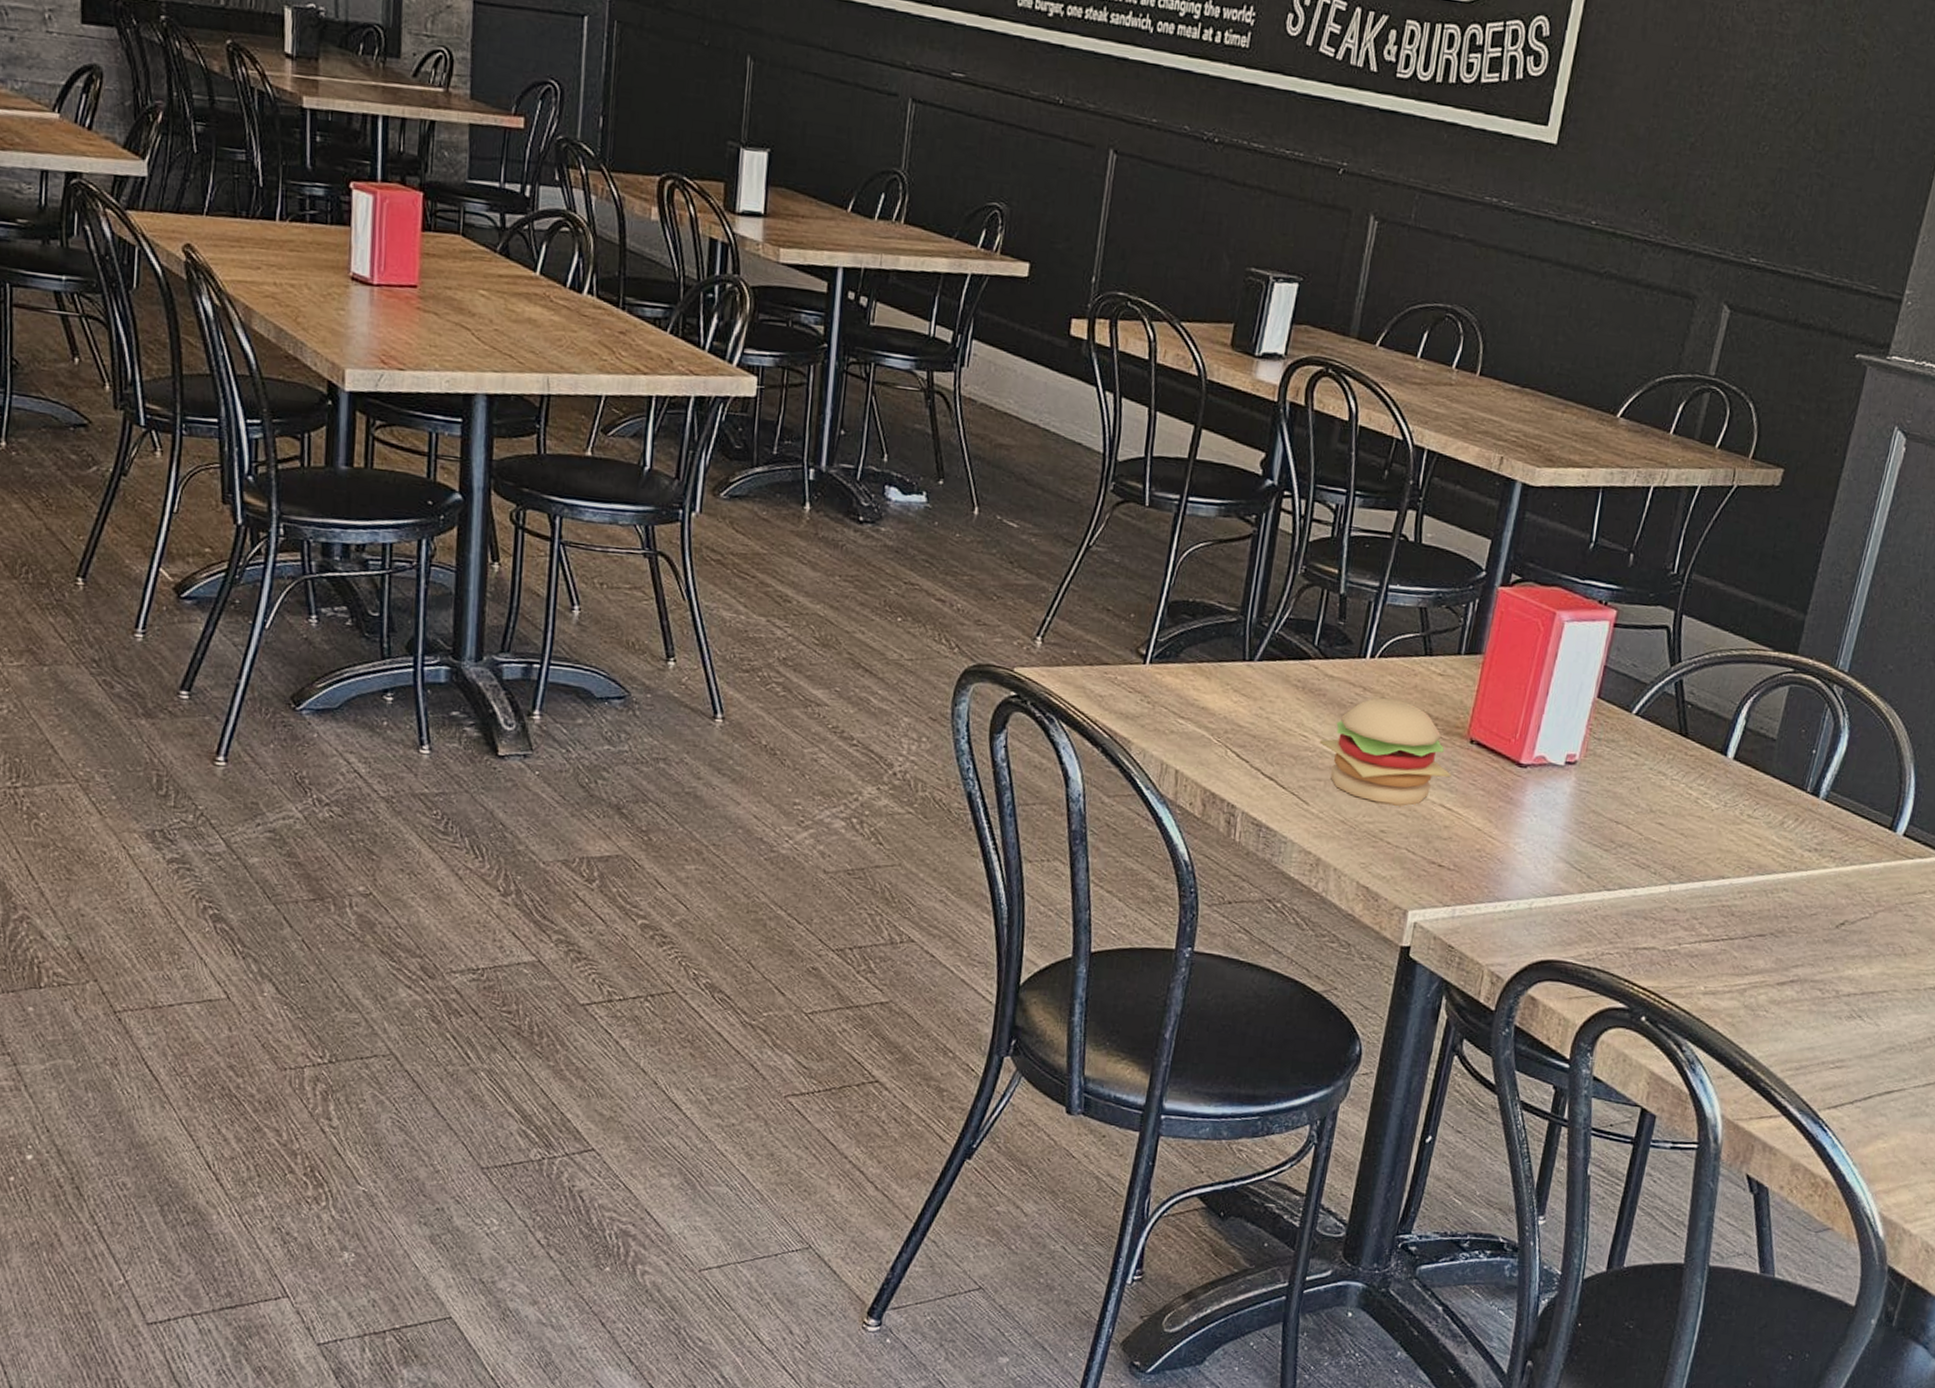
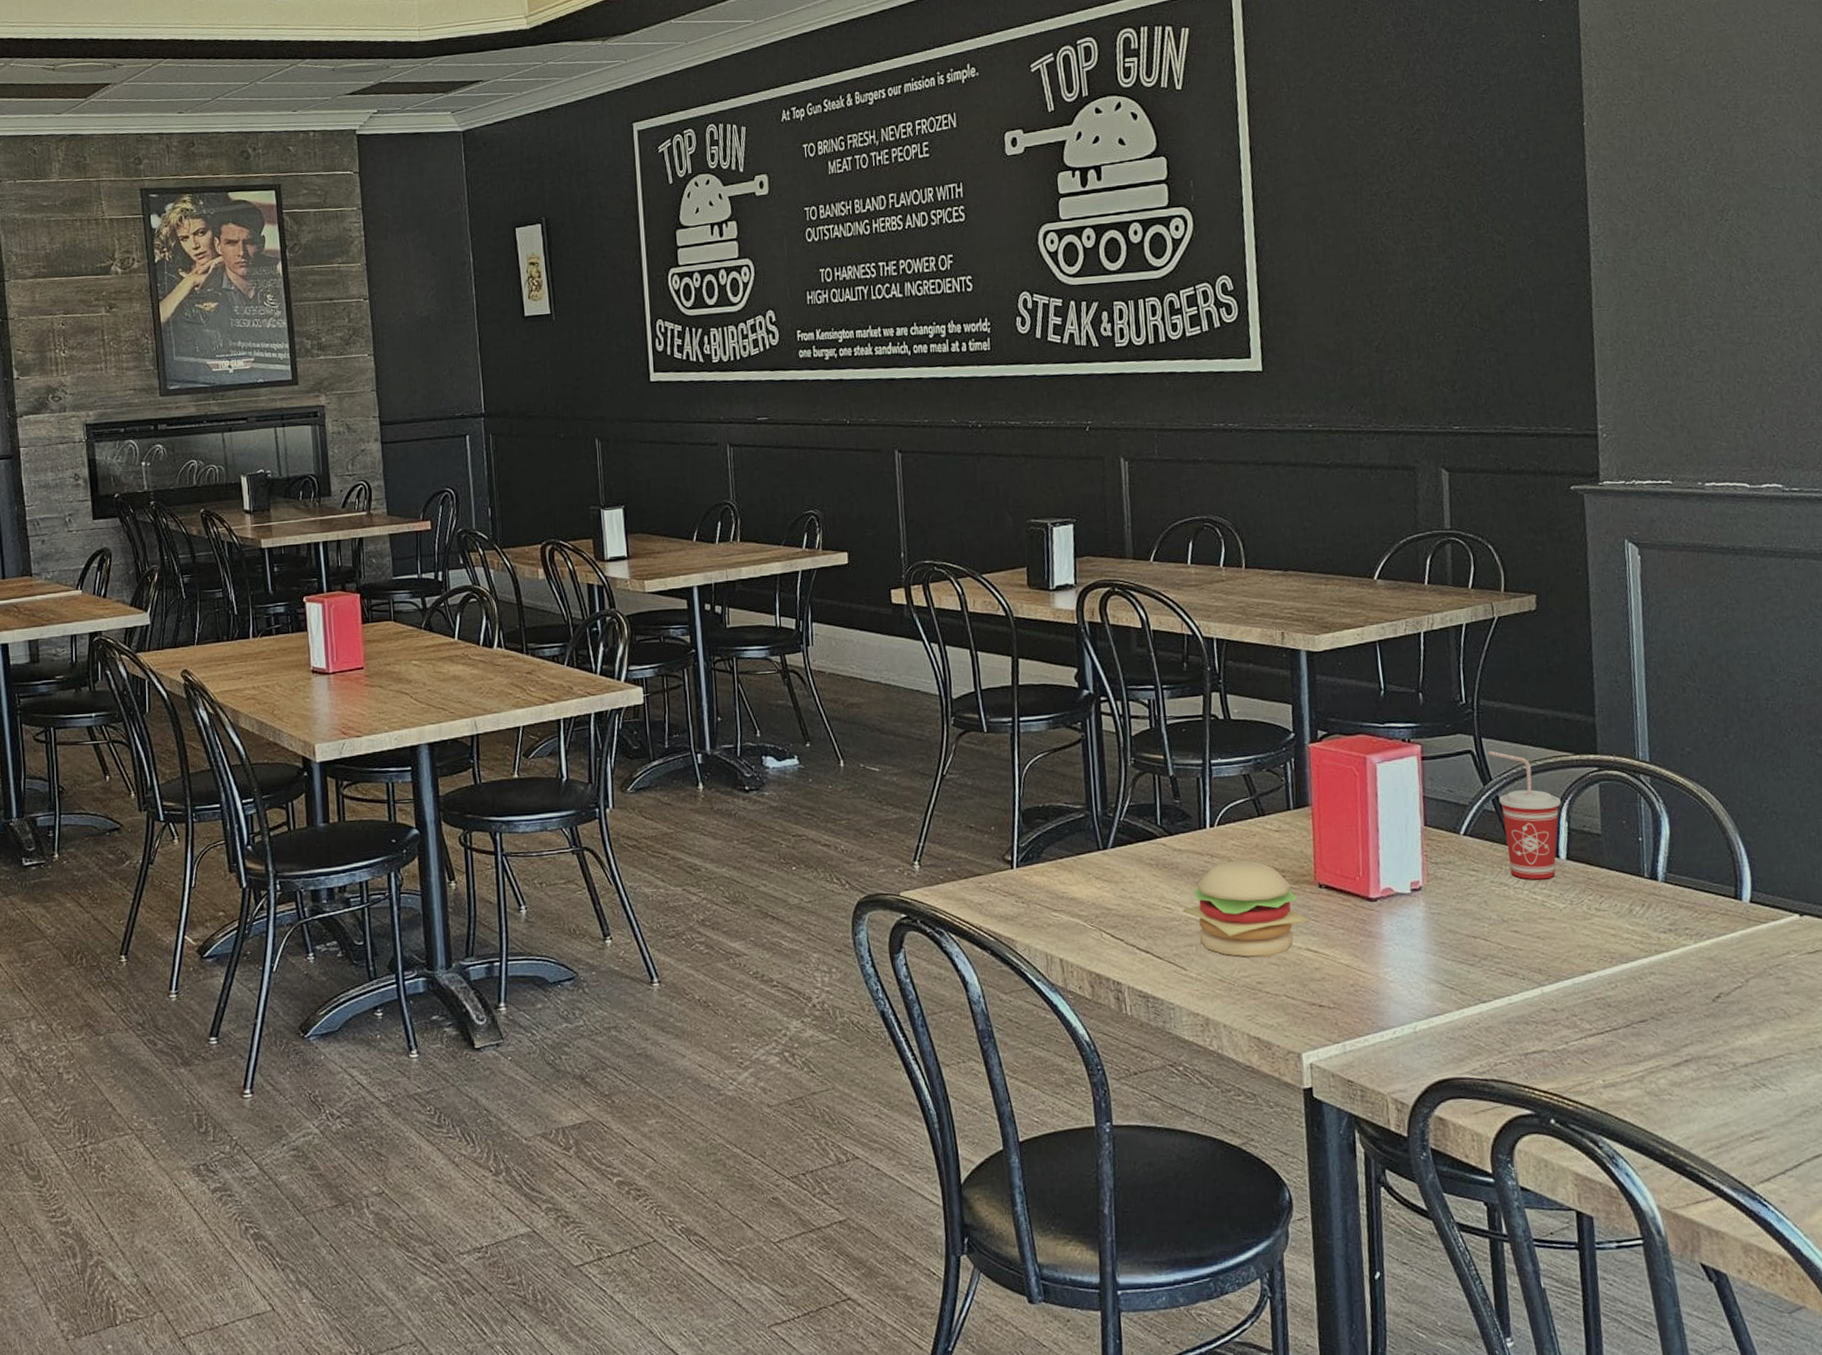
beverage cup: none [1672,630,1745,778] -> present [1487,750,1561,881]

